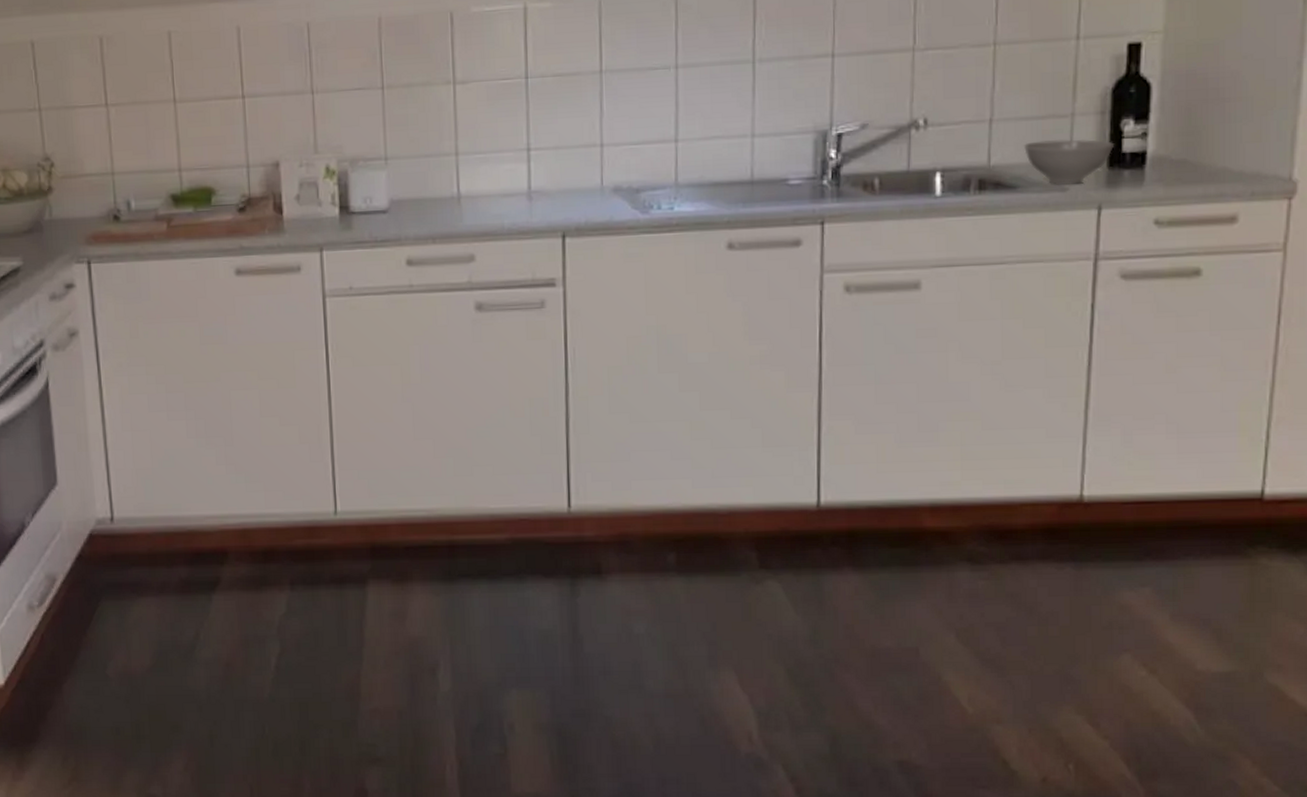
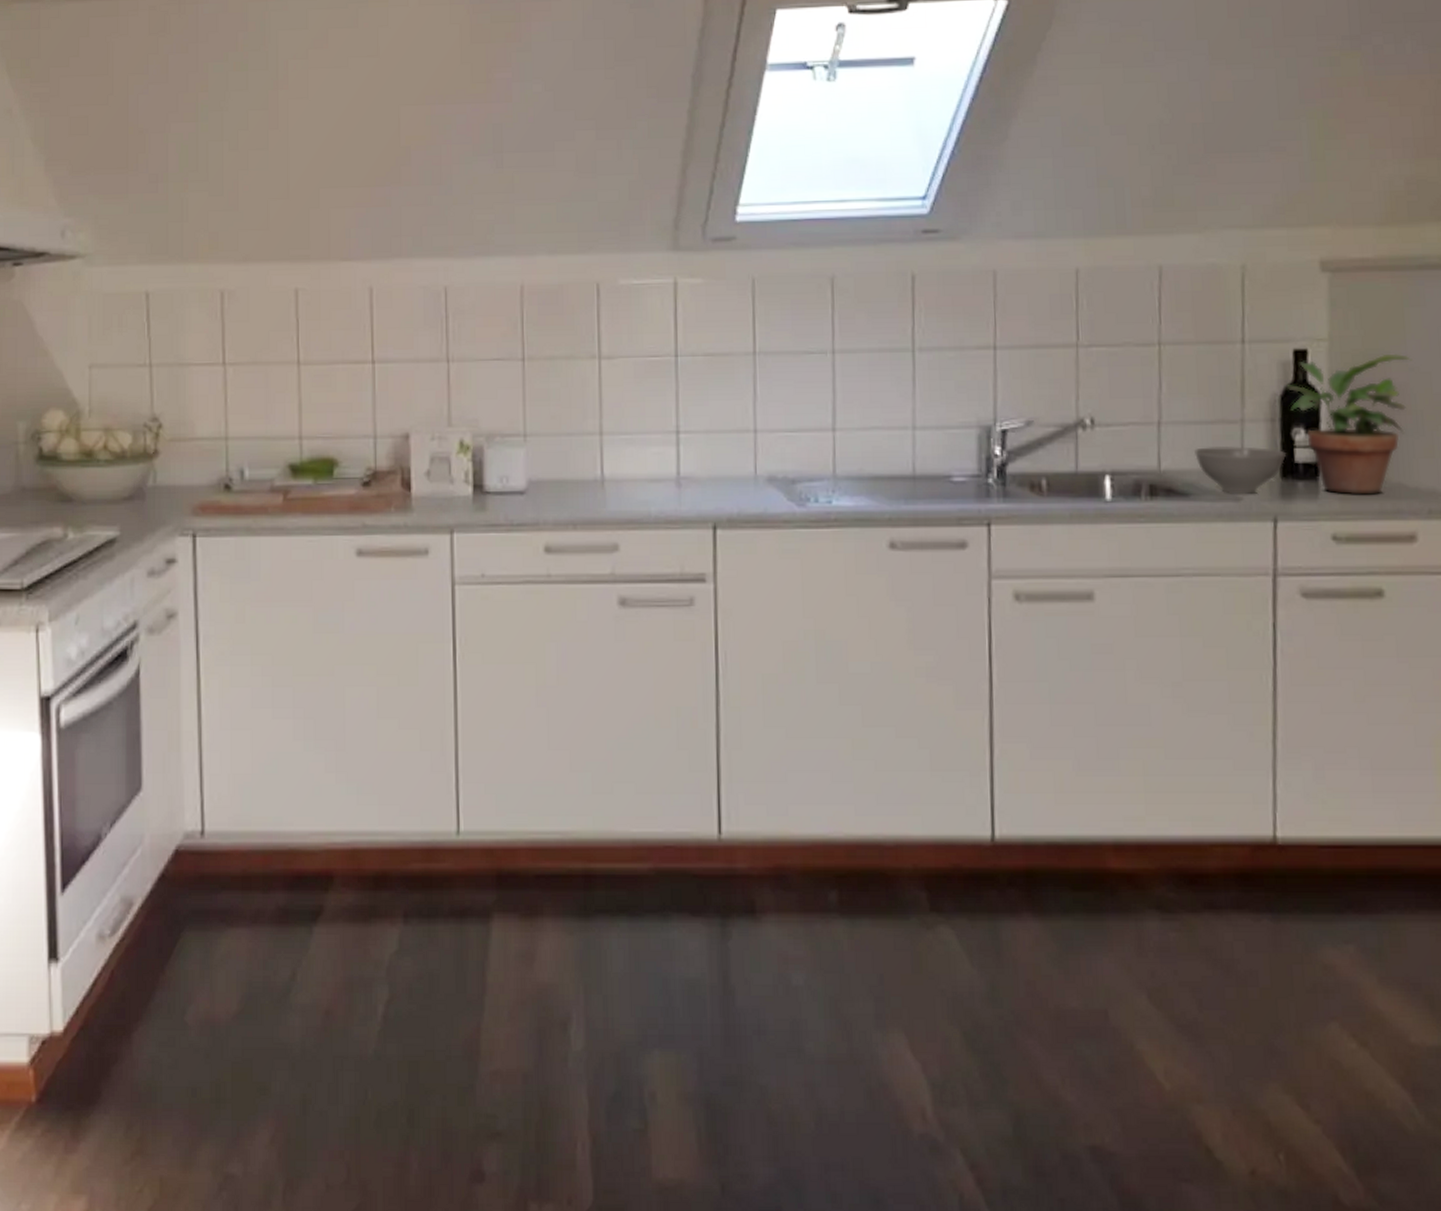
potted plant: none [1118,42,1246,181] -> present [1286,353,1412,495]

